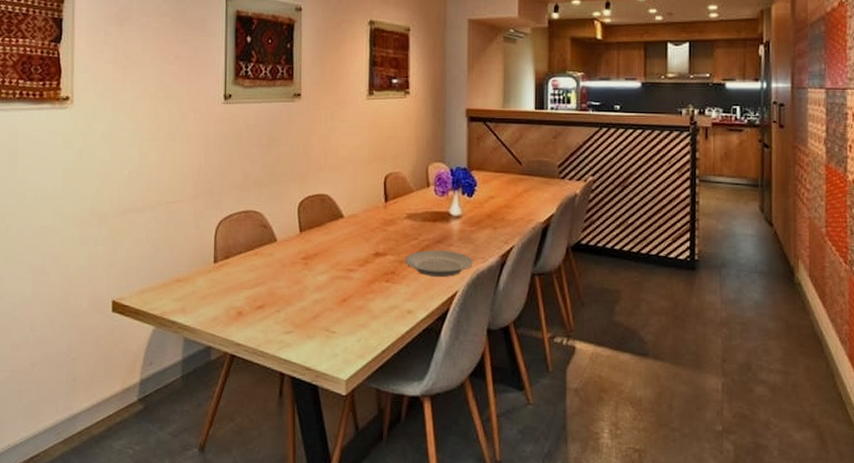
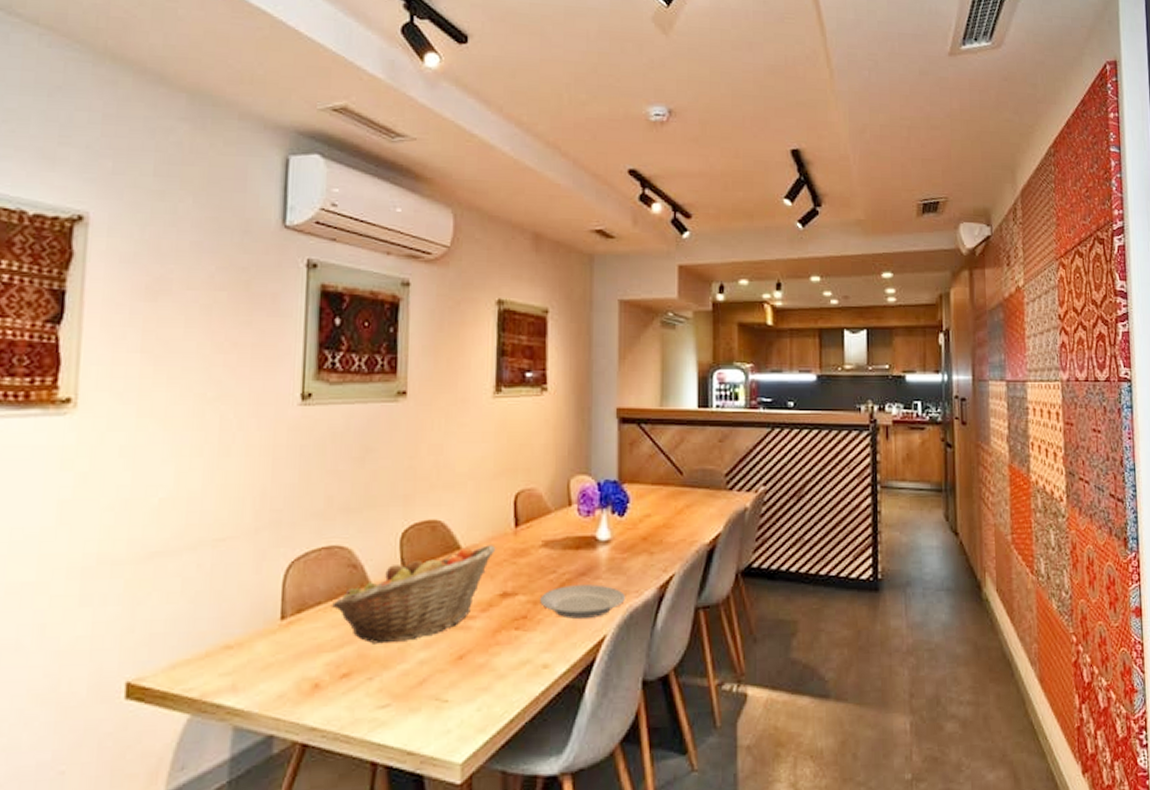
fruit basket: none [249,215,370,286] -> present [331,545,496,644]

